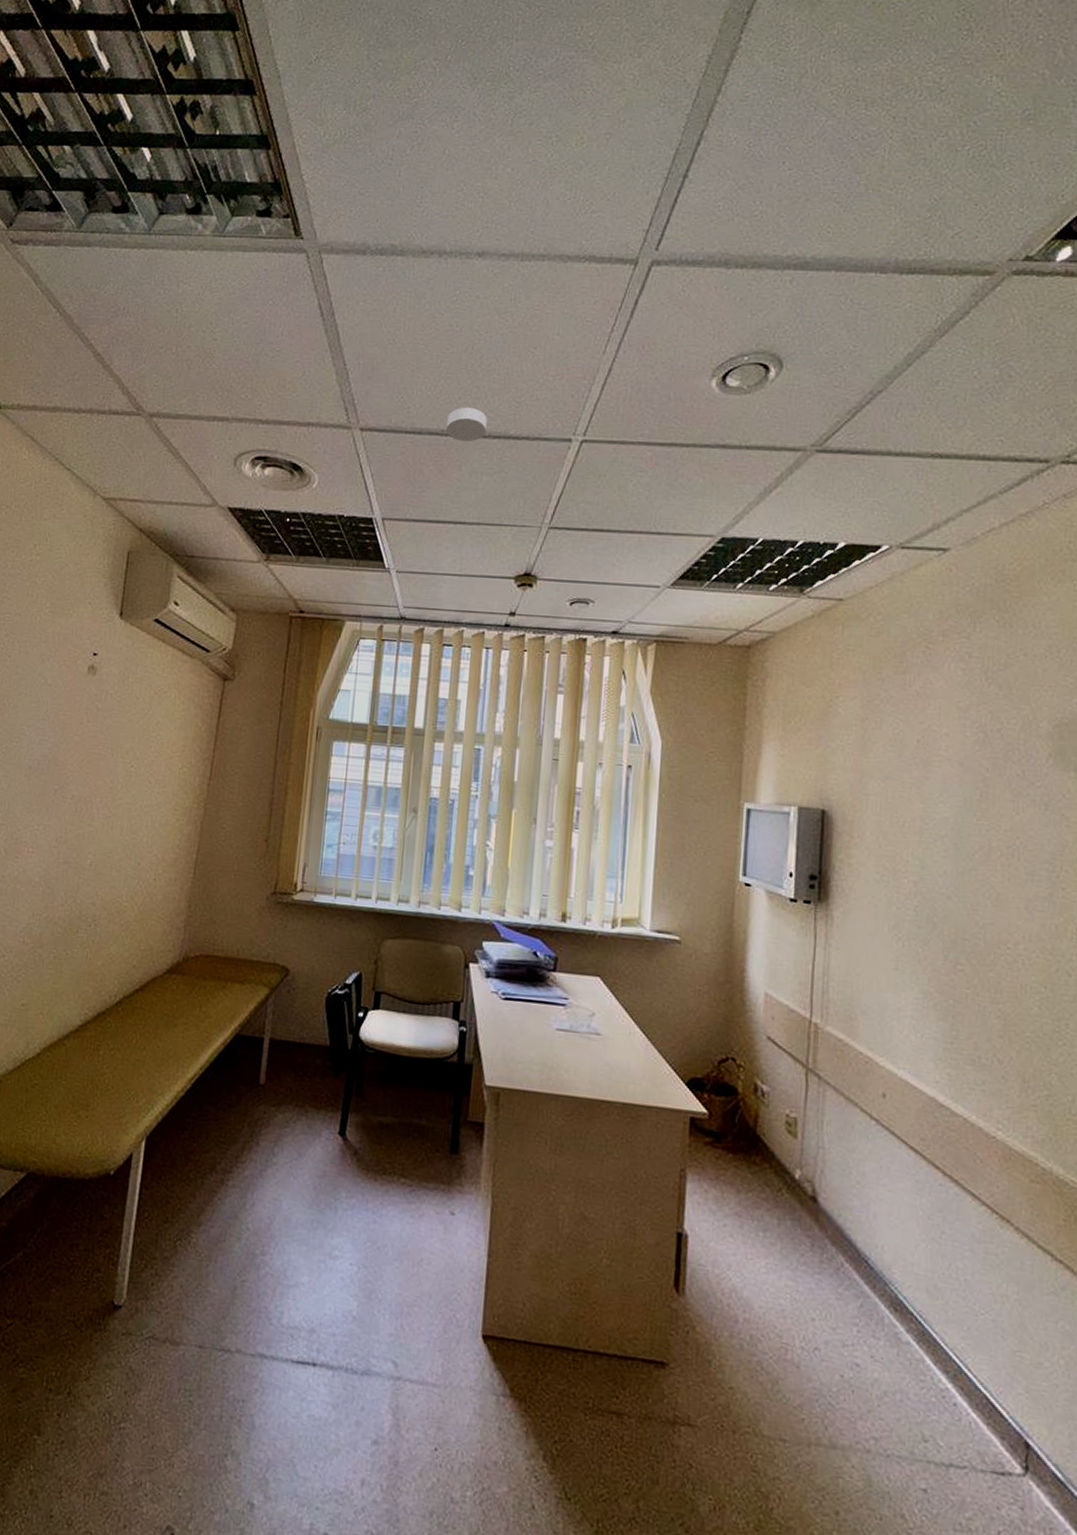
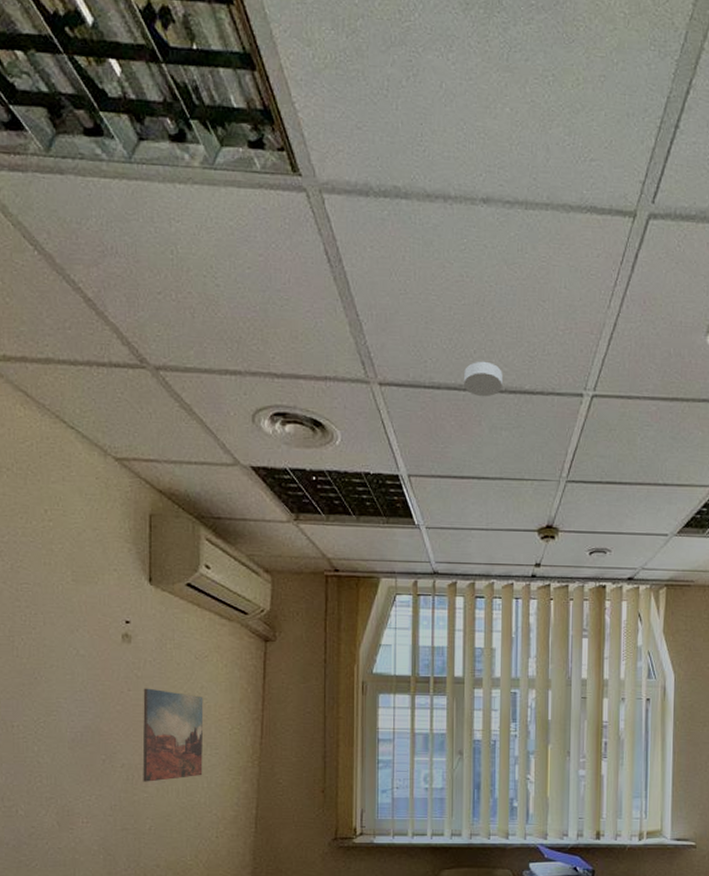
wall art: none [90,720,158,816] -> present [142,688,204,782]

